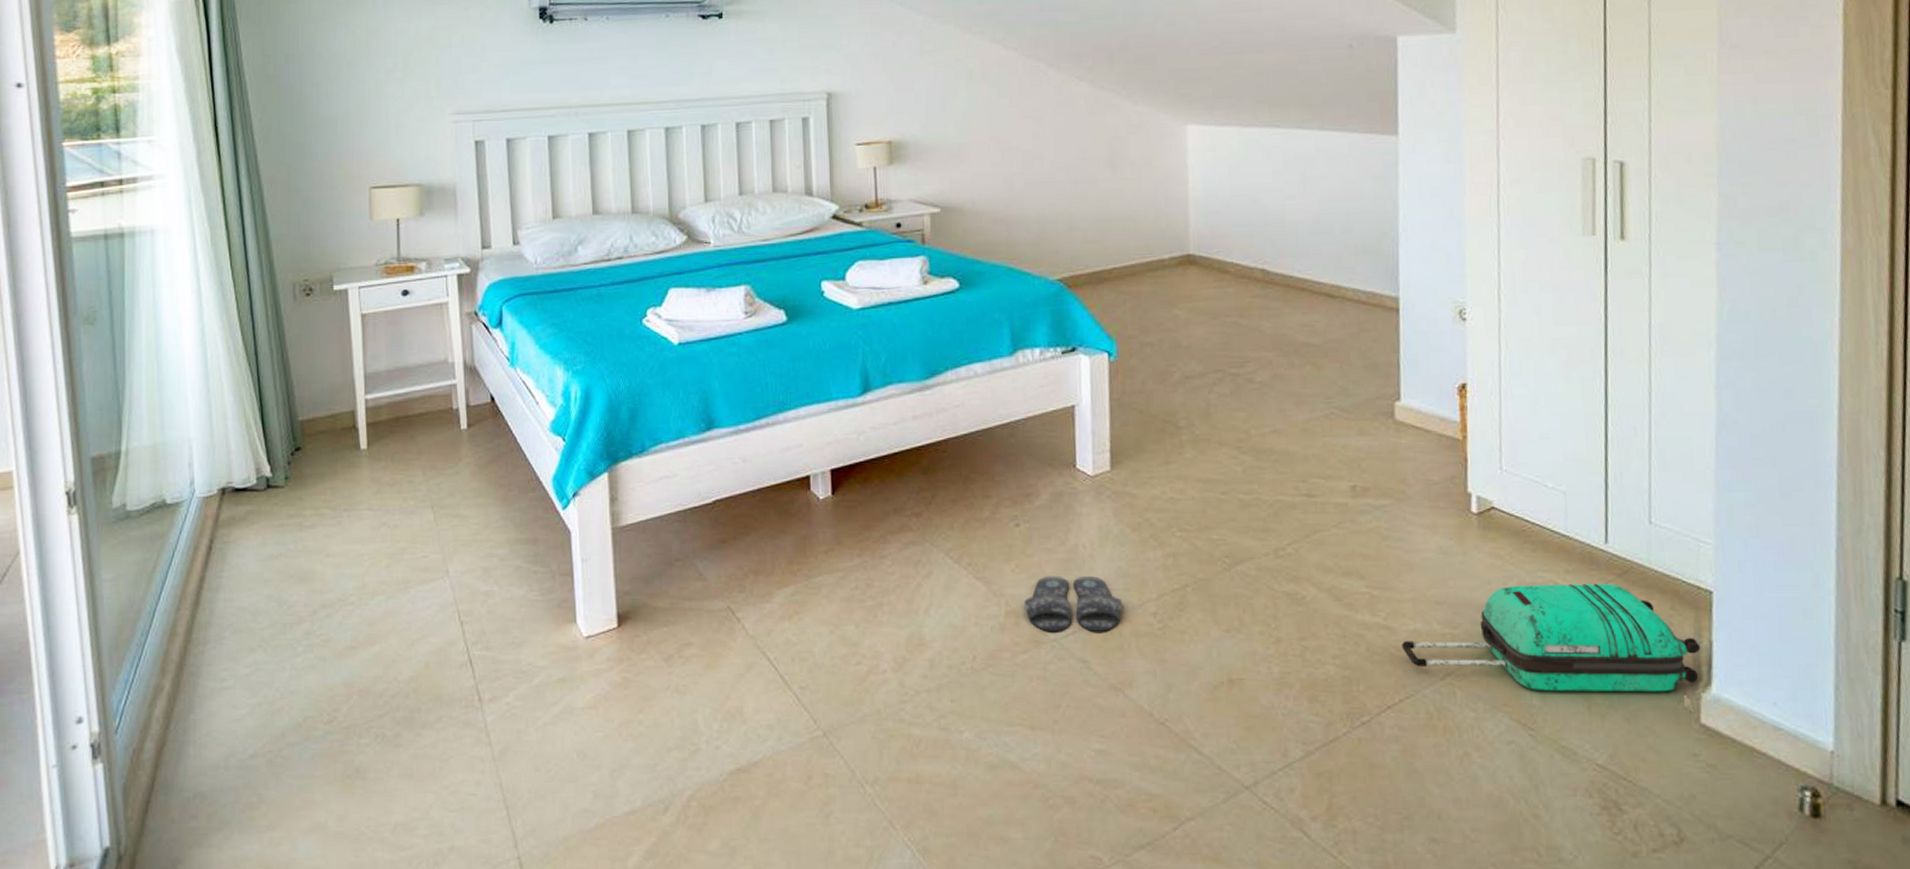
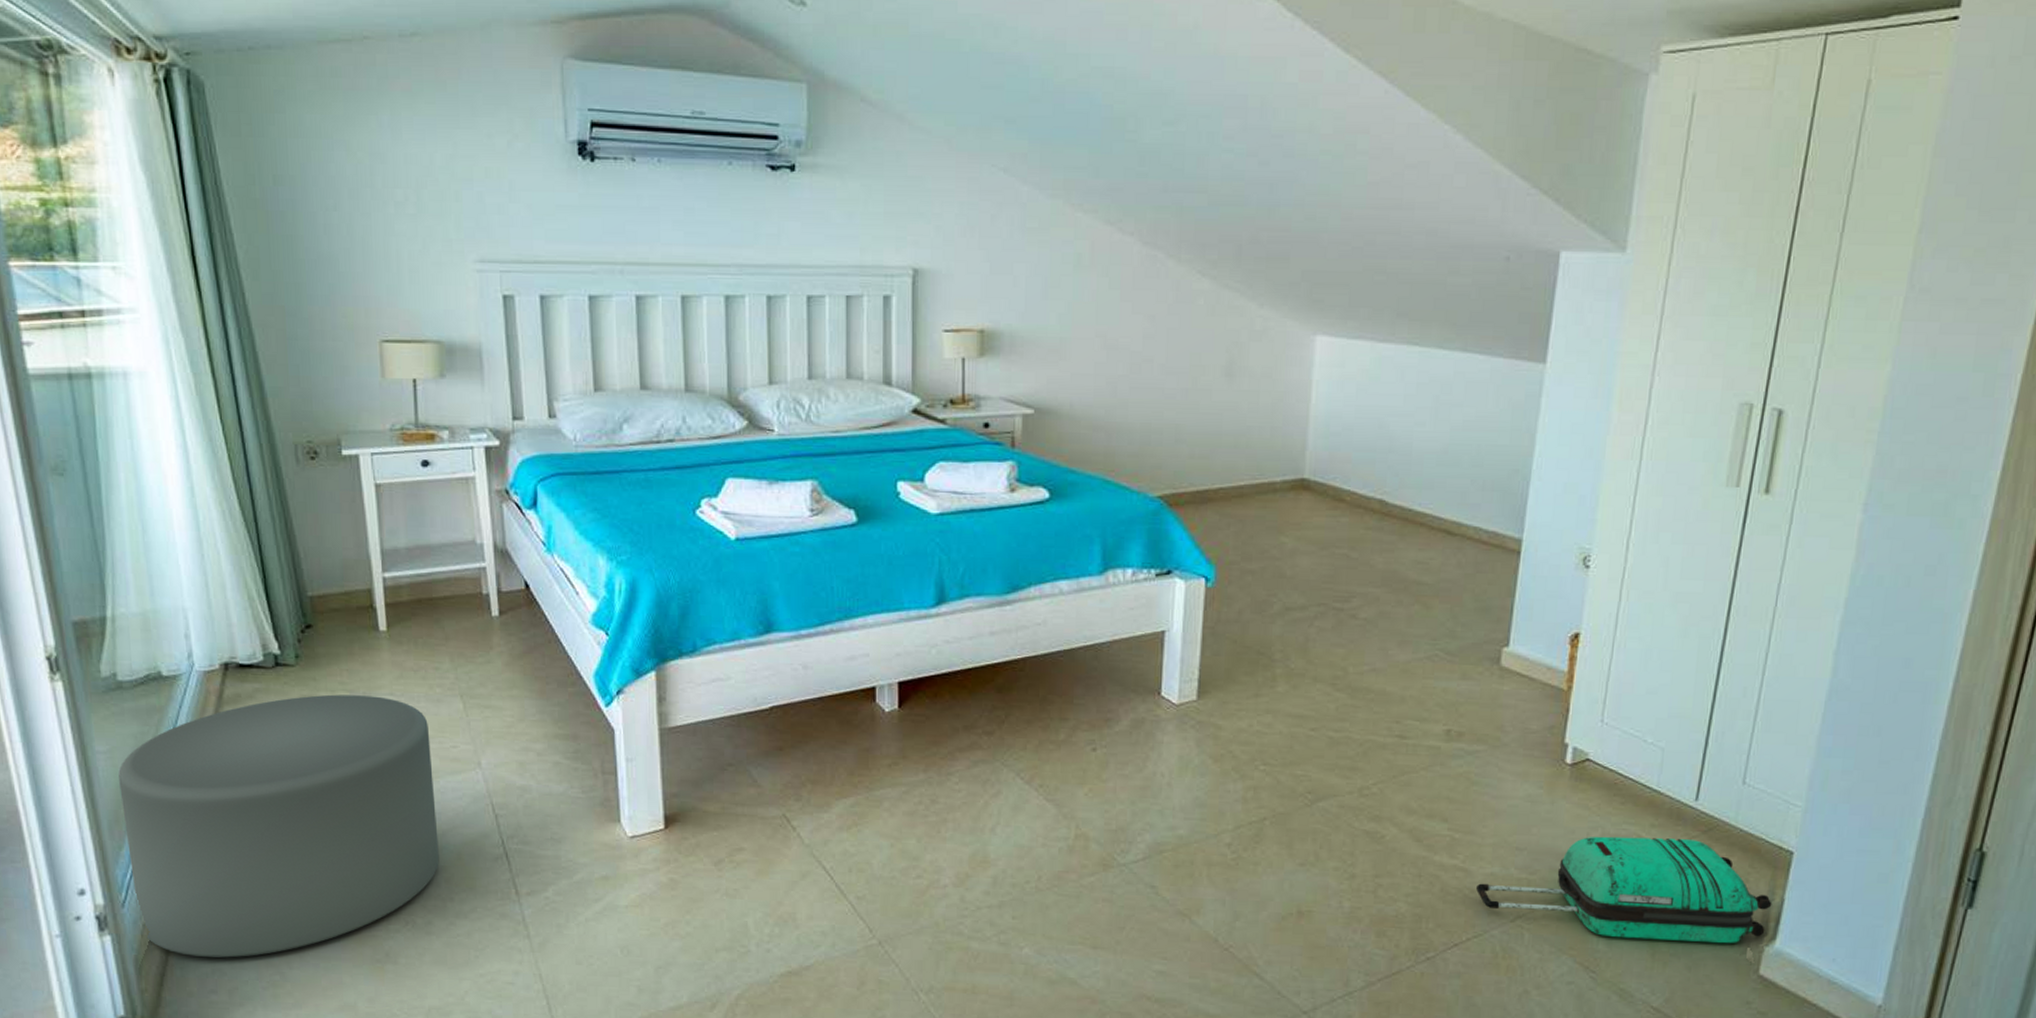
pouf: none [121,511,408,781] -> present [118,694,439,958]
slippers: present [1024,575,1123,633] -> none [1095,801,1198,861]

